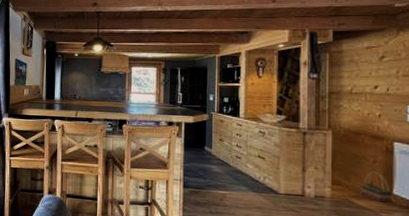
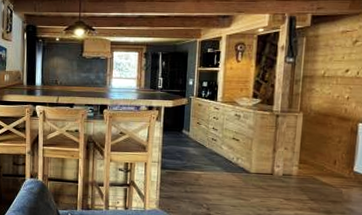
basket: present [360,171,393,203] -> none [324,150,354,179]

